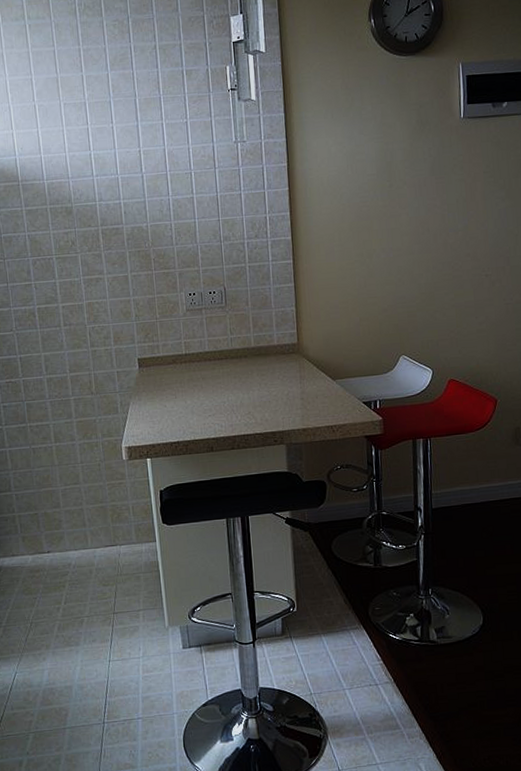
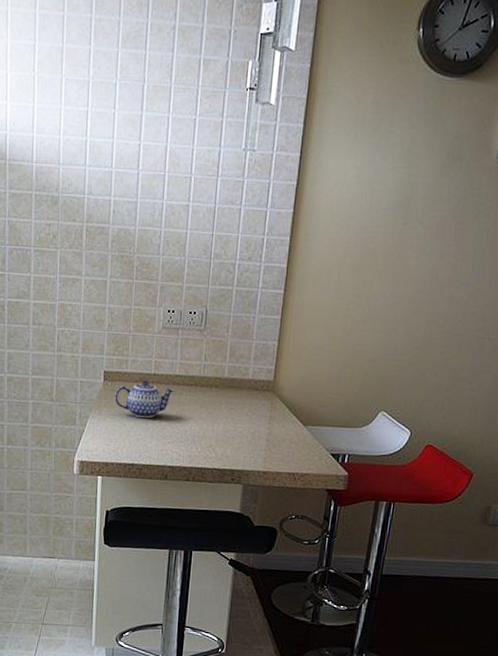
teapot: none [151,360,207,397] -> present [114,380,175,419]

